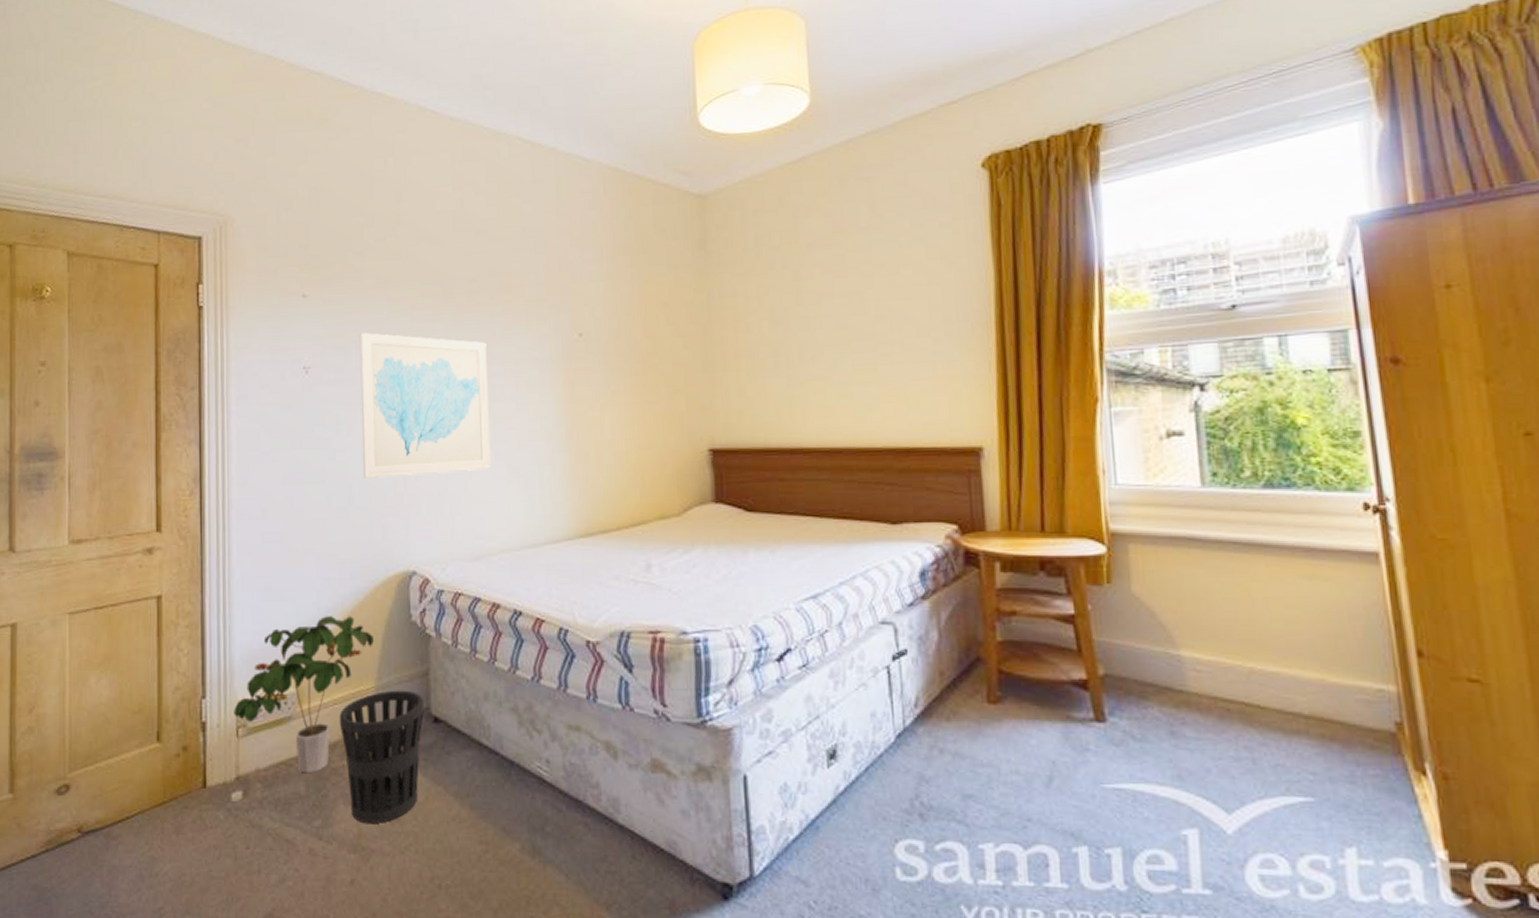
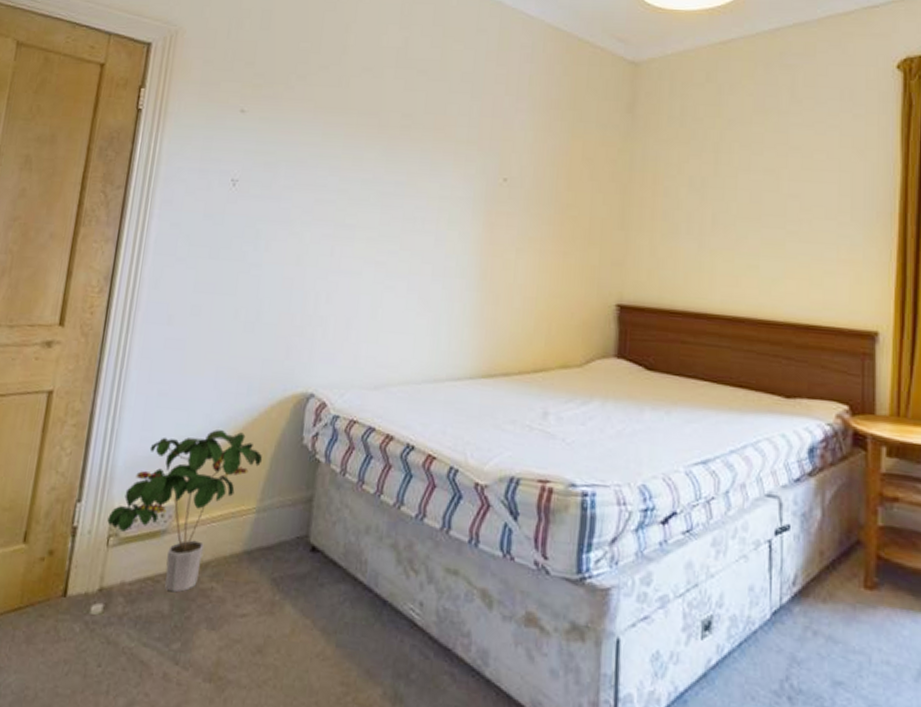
wastebasket: present [339,690,425,823] -> none [212,513,305,653]
wall art: present [359,332,492,478] -> none [275,153,413,301]

